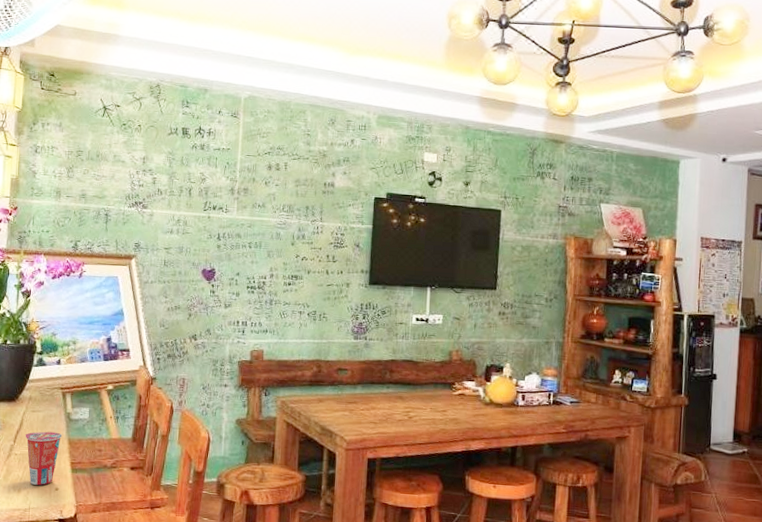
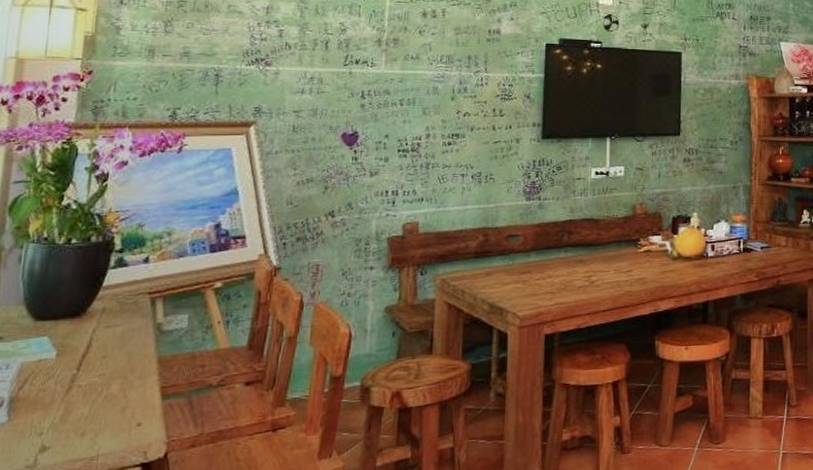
cup: present [25,431,62,485] -> none [94,350,150,423]

